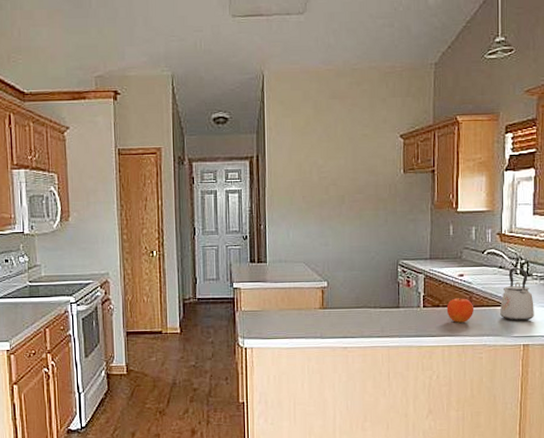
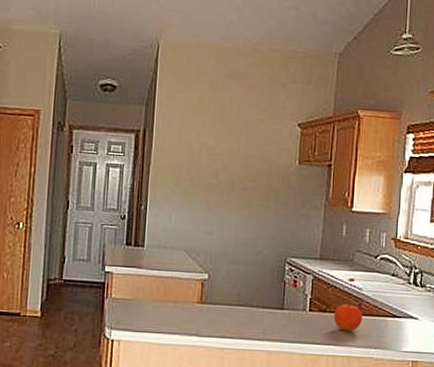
kettle: present [499,267,534,321] -> none [389,276,426,335]

